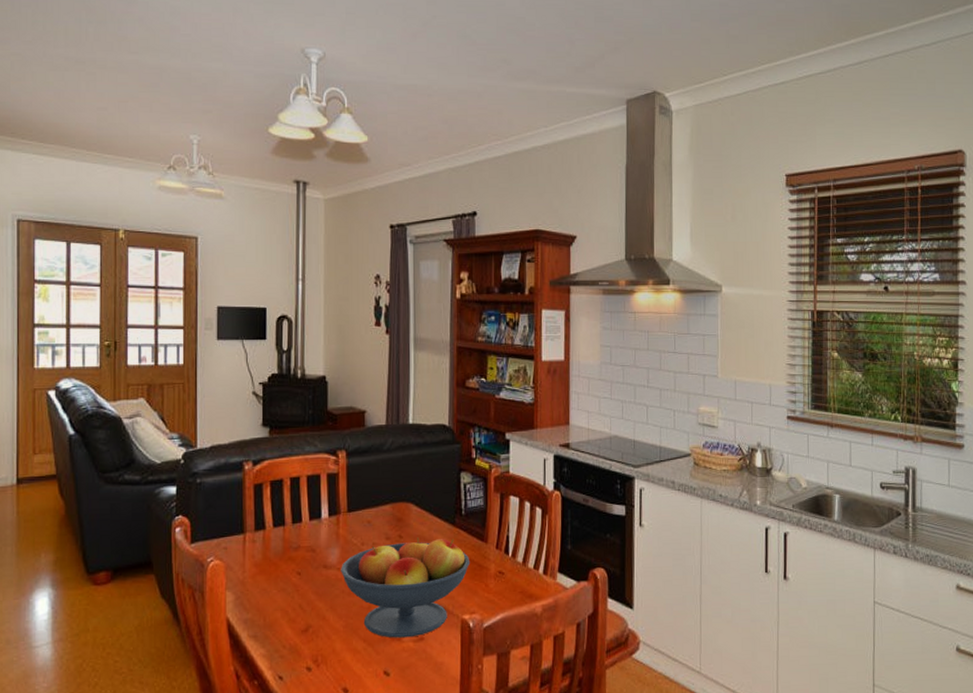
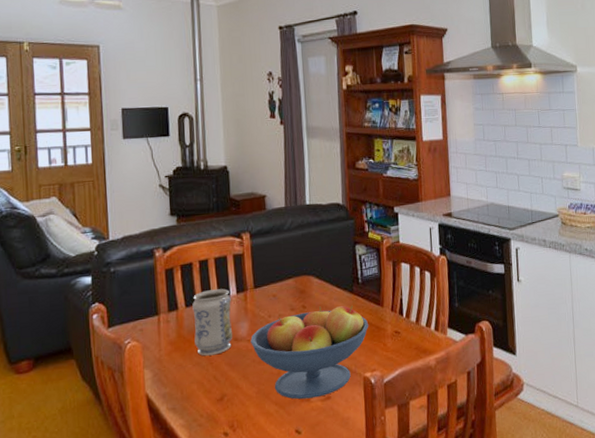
vase: none [281,510,323,582] -> present [192,288,233,356]

